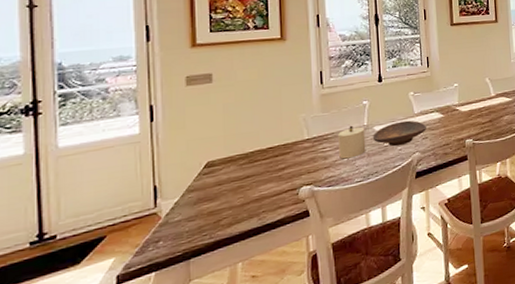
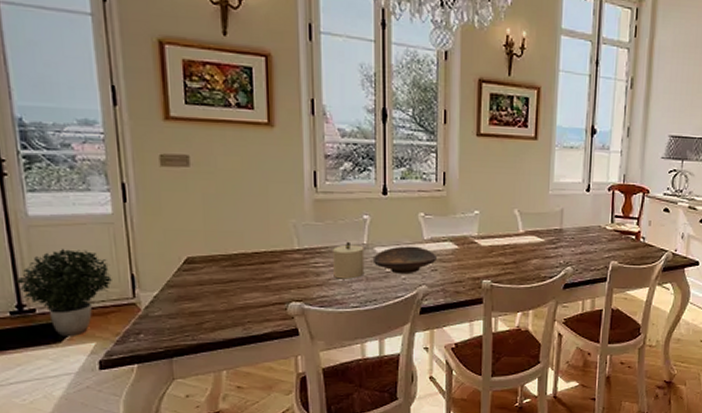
potted plant: none [39,170,135,259] -> present [15,249,112,337]

